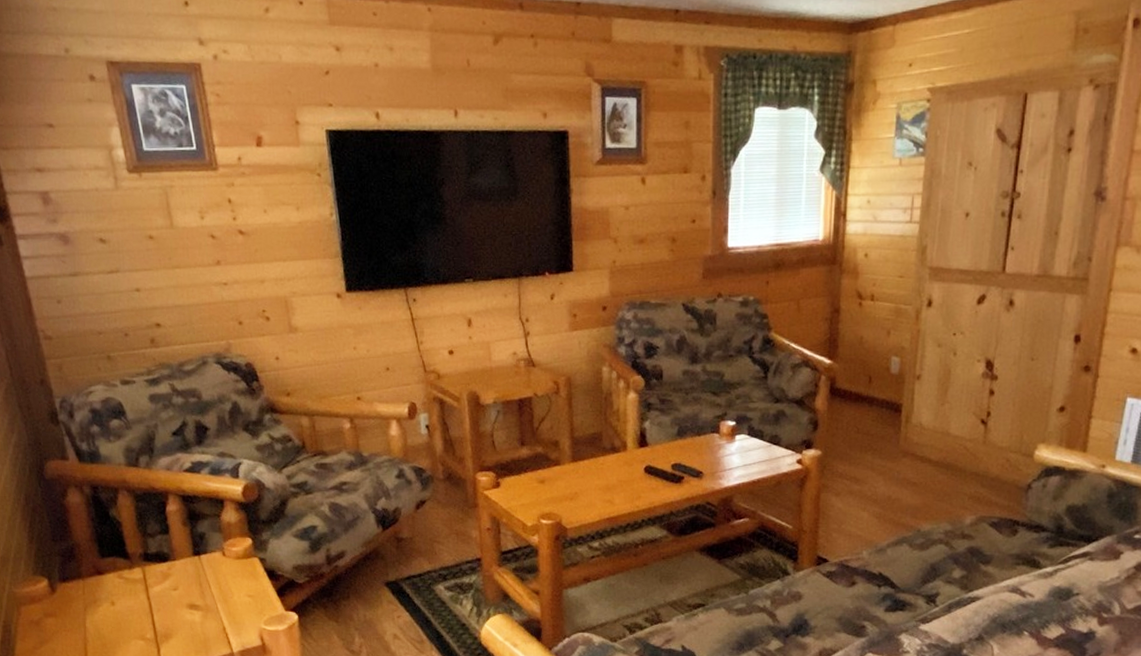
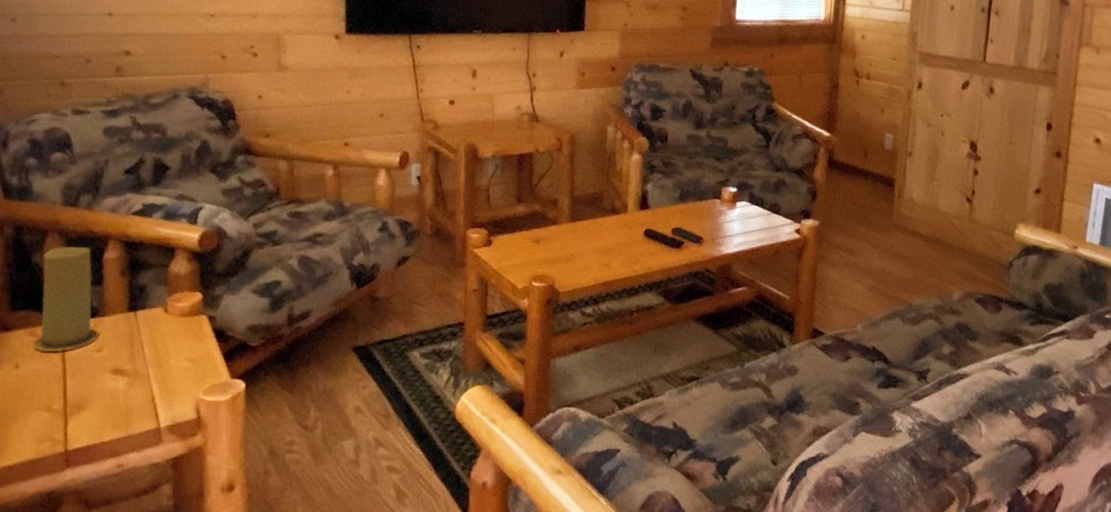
candle: none [118,501,173,591] -> present [33,245,99,351]

